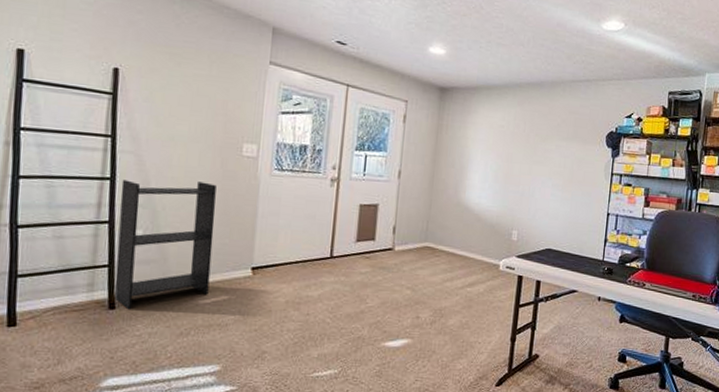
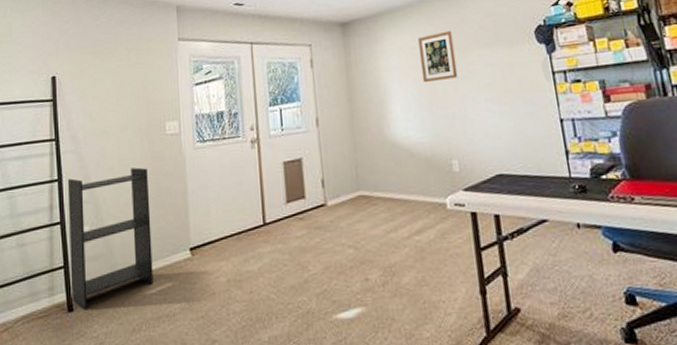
wall art: none [504,117,538,162] -> present [418,30,458,82]

